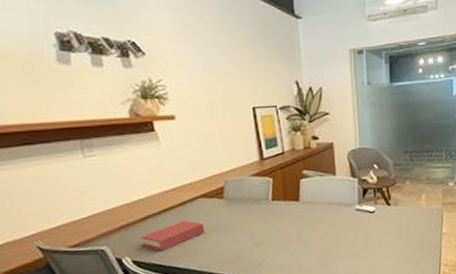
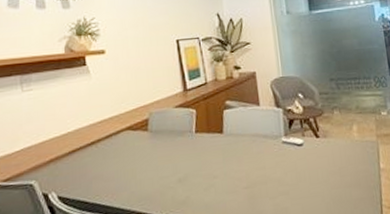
book: present [141,220,205,251] -> none [68,154,129,187]

